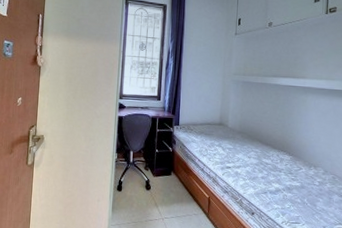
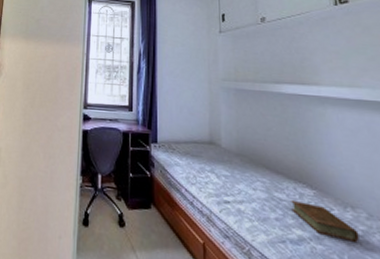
book: none [273,163,316,190] -> present [291,199,360,242]

